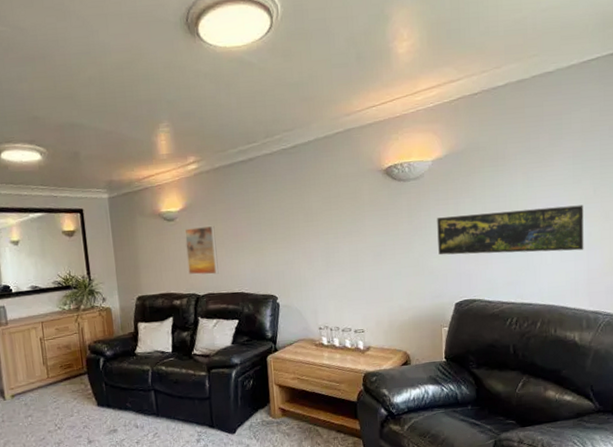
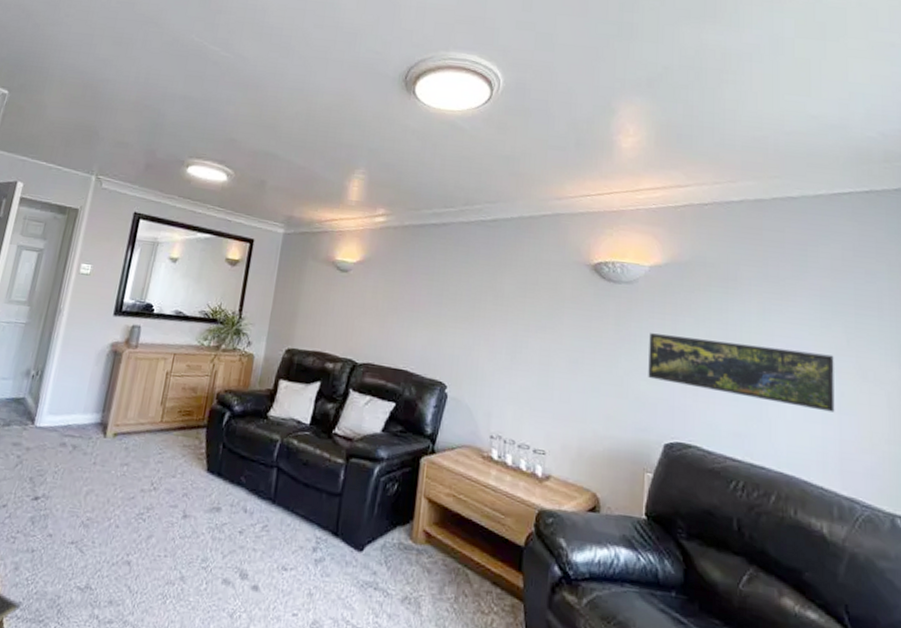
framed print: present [184,225,219,275] -> none [350,283,390,343]

